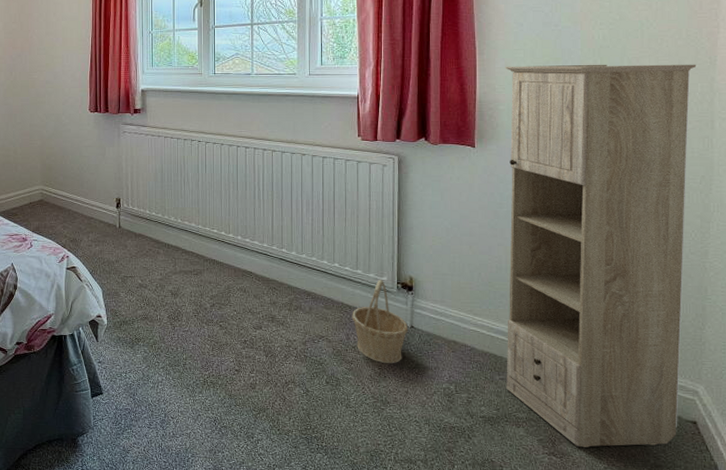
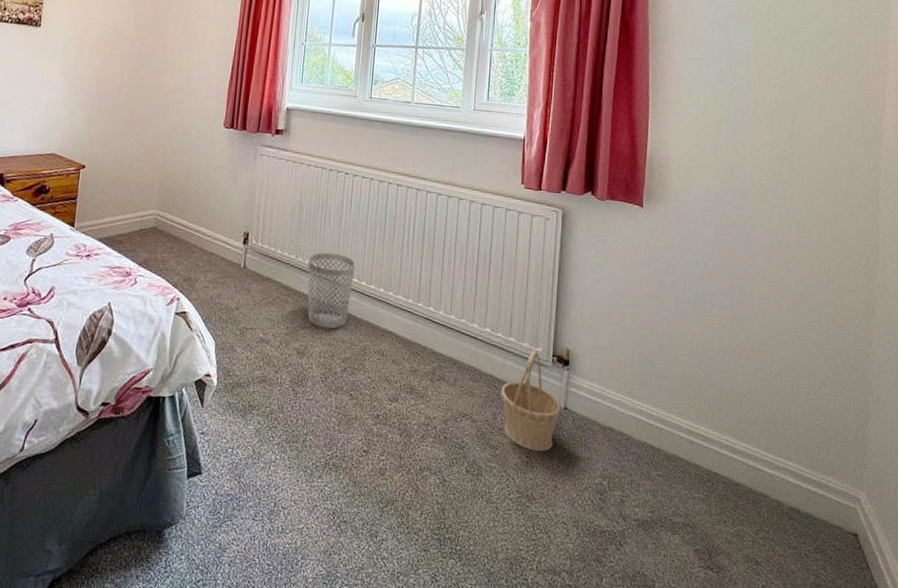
wastebasket: none [173,209,214,273] -> present [307,252,356,329]
storage cabinet: present [505,64,697,447] -> none [663,121,864,561]

